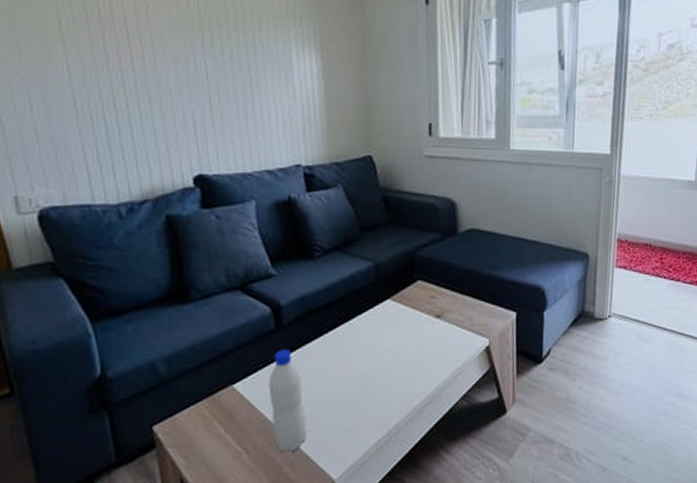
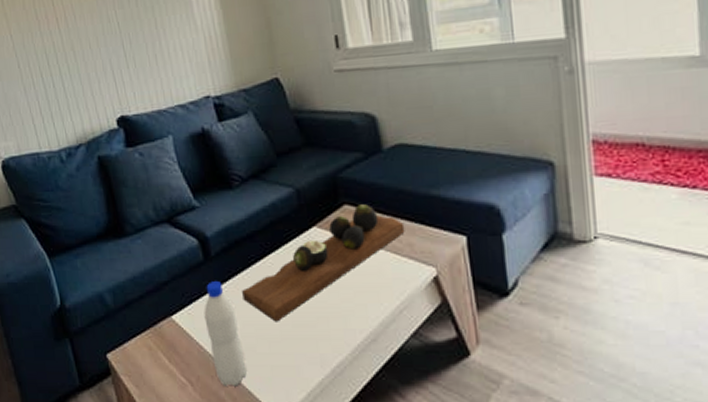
decorative tray: none [310,281,468,389] -> present [241,204,405,322]

